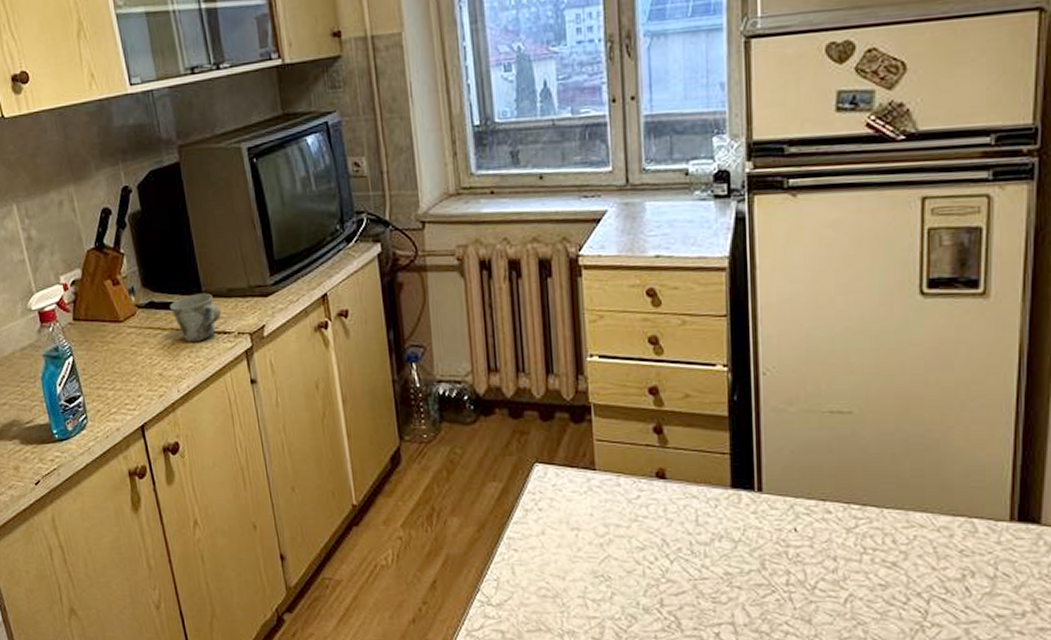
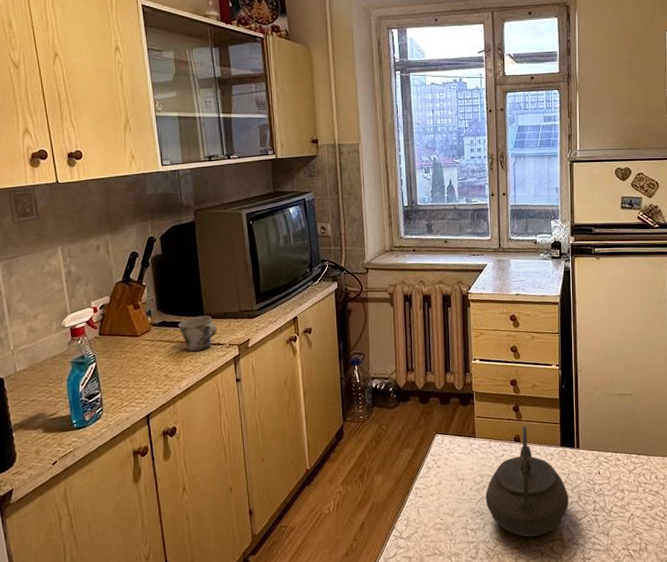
kettle: none [613,455,746,617] -> present [485,425,569,538]

